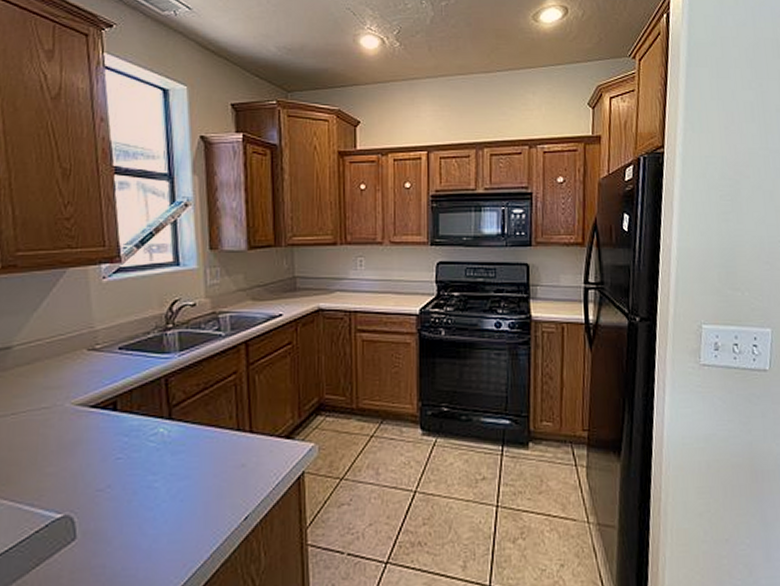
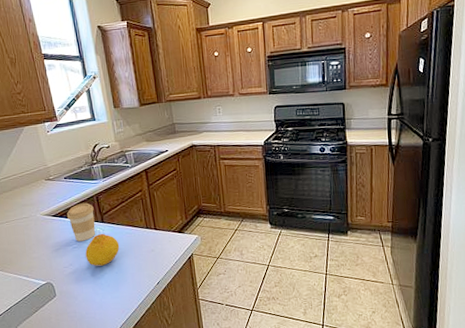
coffee cup: none [113,387,159,449] -> present [66,203,95,242]
fruit: none [135,436,192,489] -> present [85,233,120,266]

